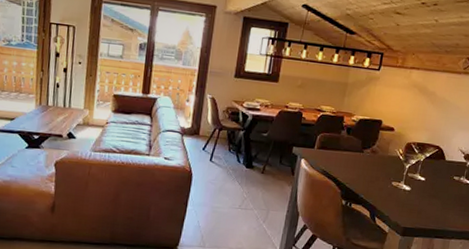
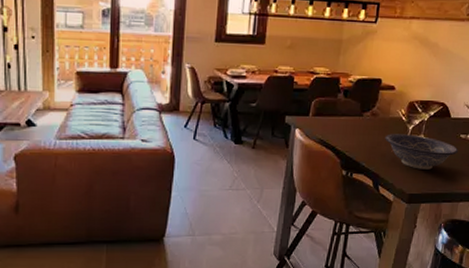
decorative bowl: none [383,170,452,206] -> present [385,134,459,170]

